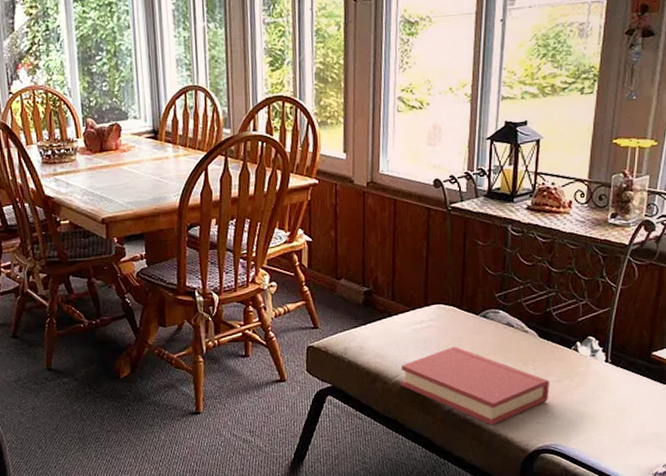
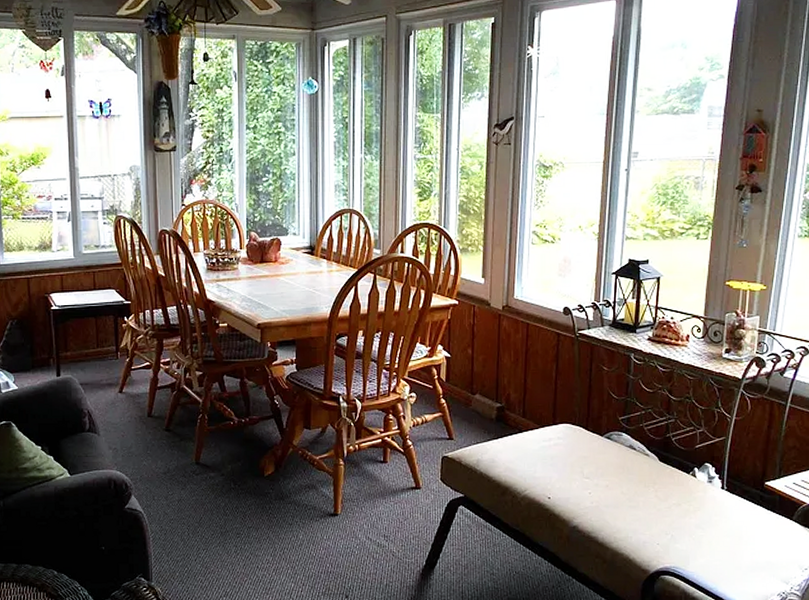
hardback book: present [401,346,549,425] -> none [529,465,669,544]

